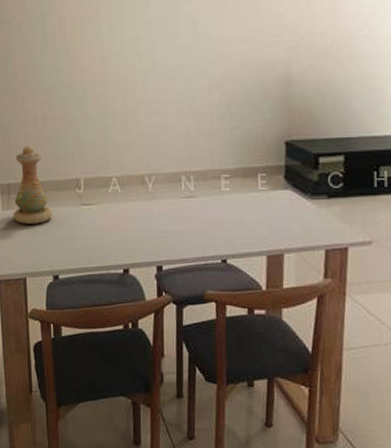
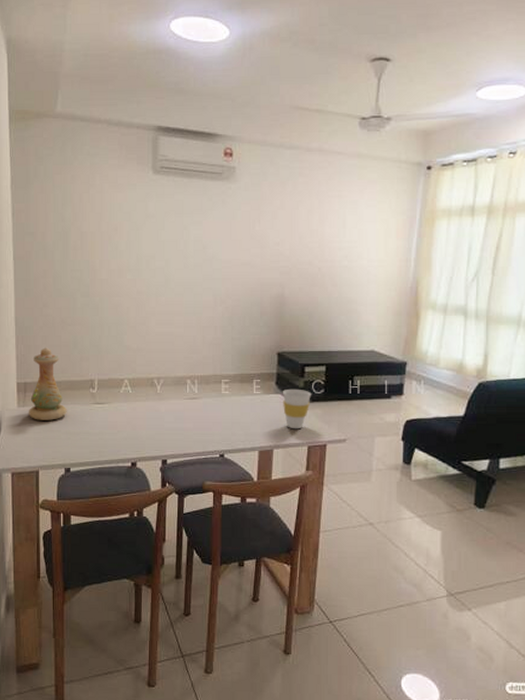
cup: none [292,183,329,231] -> present [282,388,312,430]

